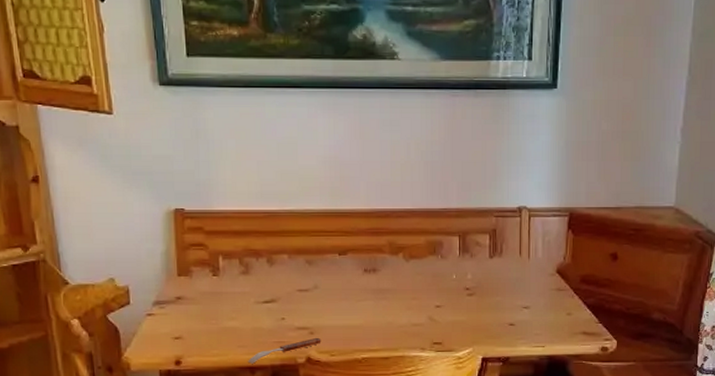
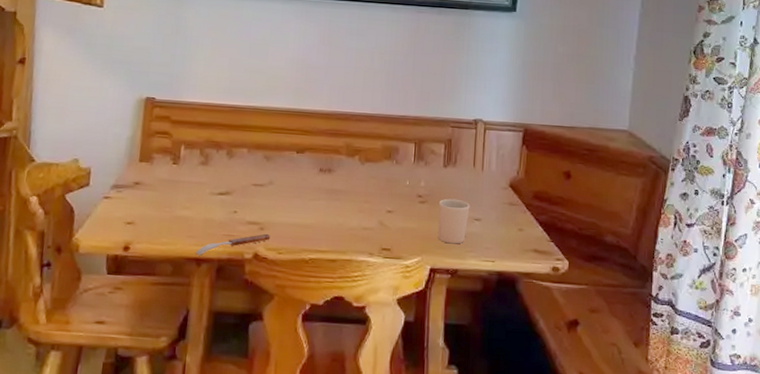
mug: none [486,289,518,333] -> present [437,198,470,244]

